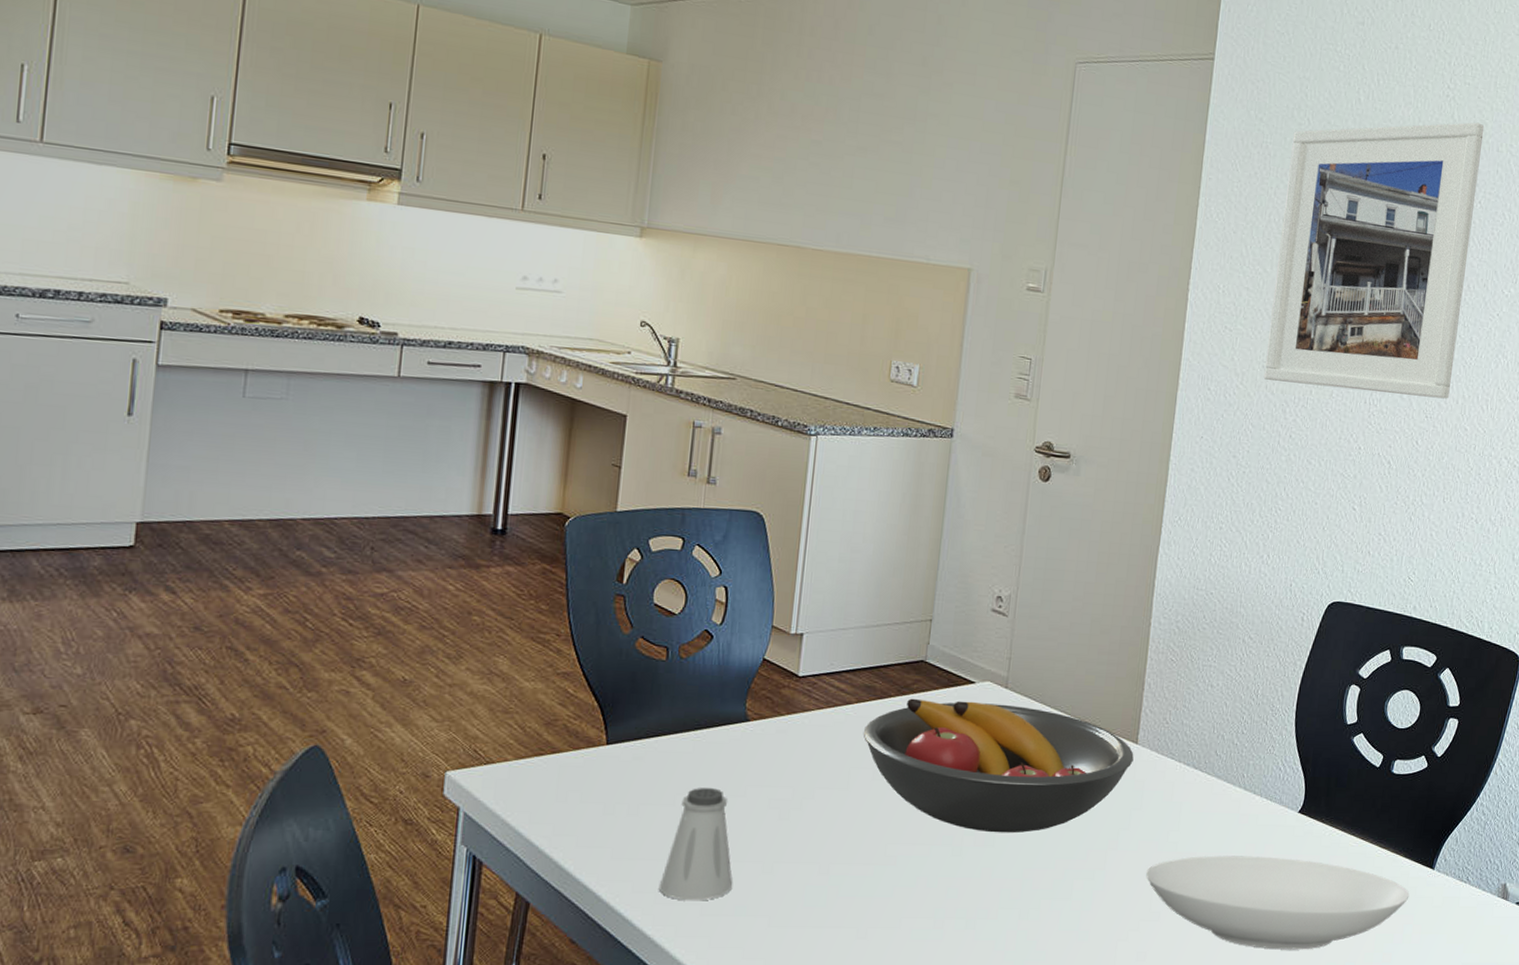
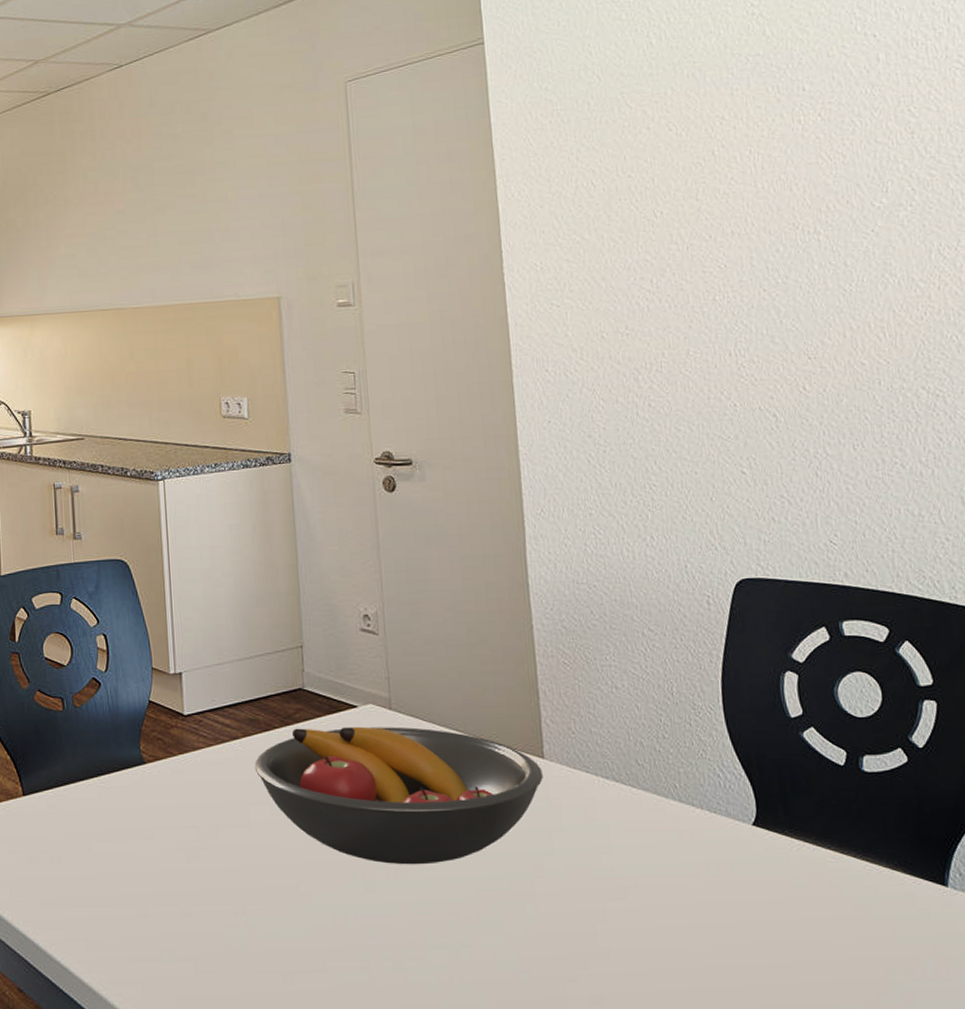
saltshaker: present [658,788,733,901] -> none [88,833,155,947]
bowl: present [1145,855,1410,950] -> none [582,879,922,990]
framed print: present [1263,122,1485,399] -> none [584,32,833,350]

